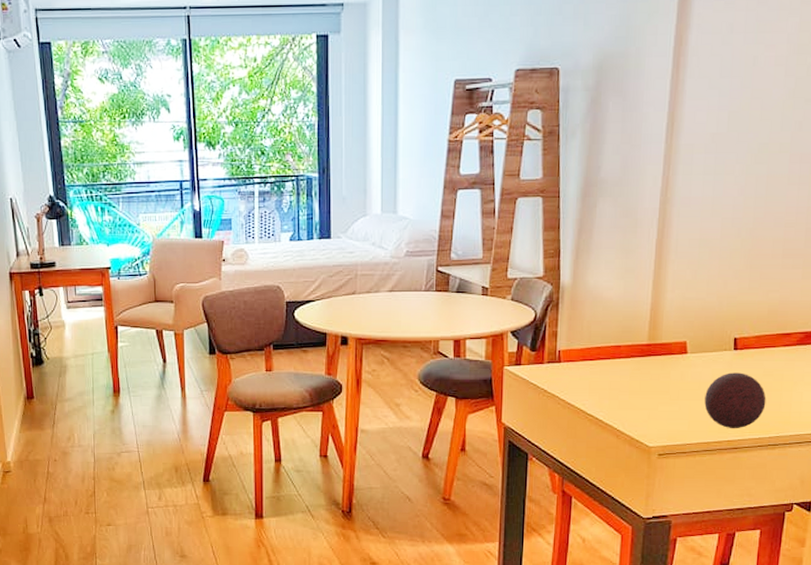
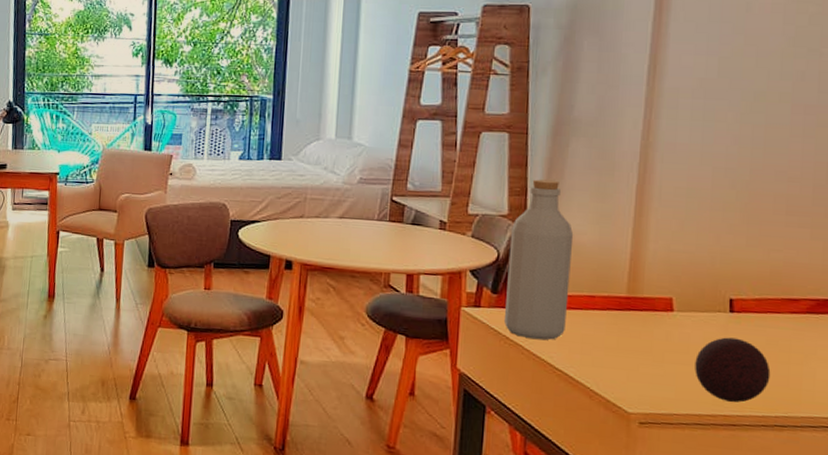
bottle: none [542,240,602,390] -> present [503,179,574,340]

